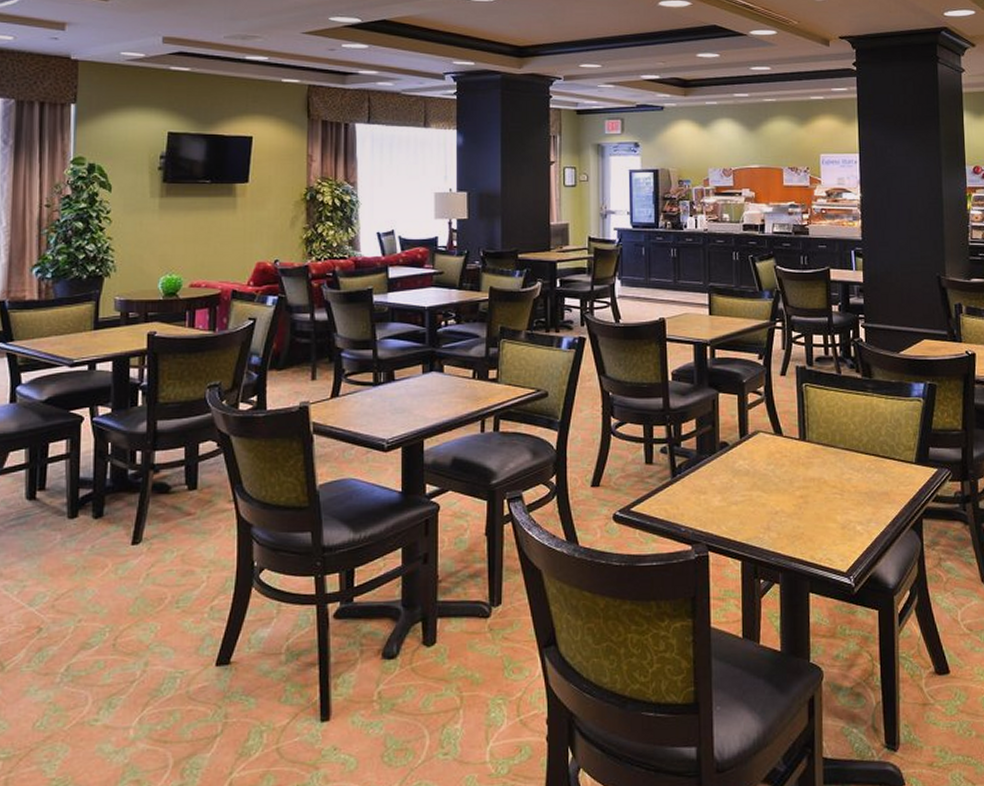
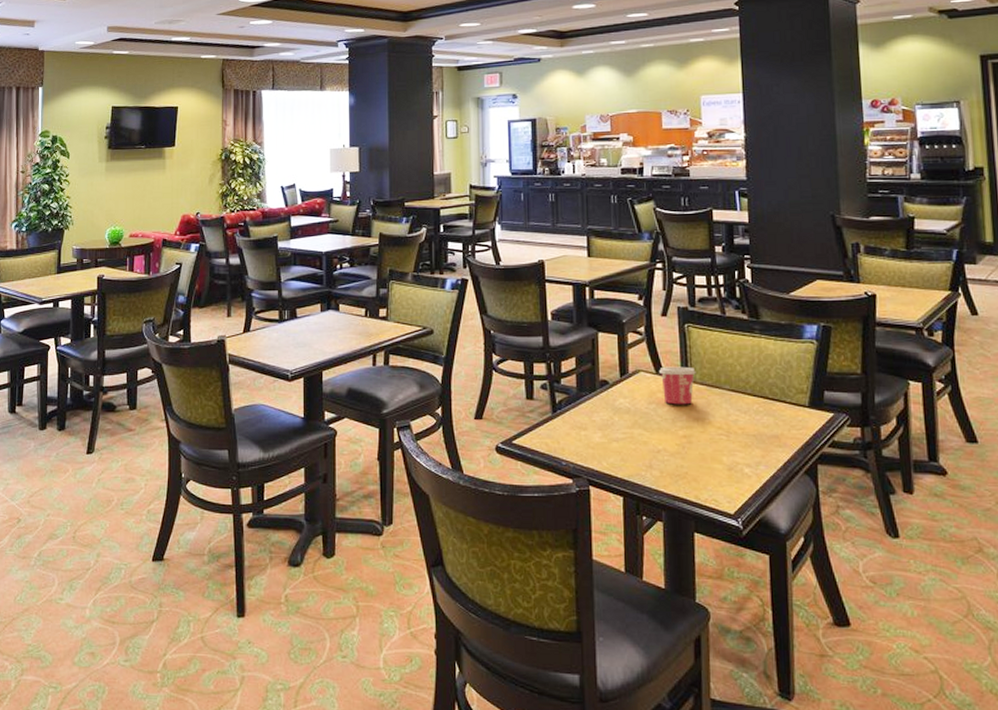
cup: none [778,426,813,465] -> present [659,366,696,405]

